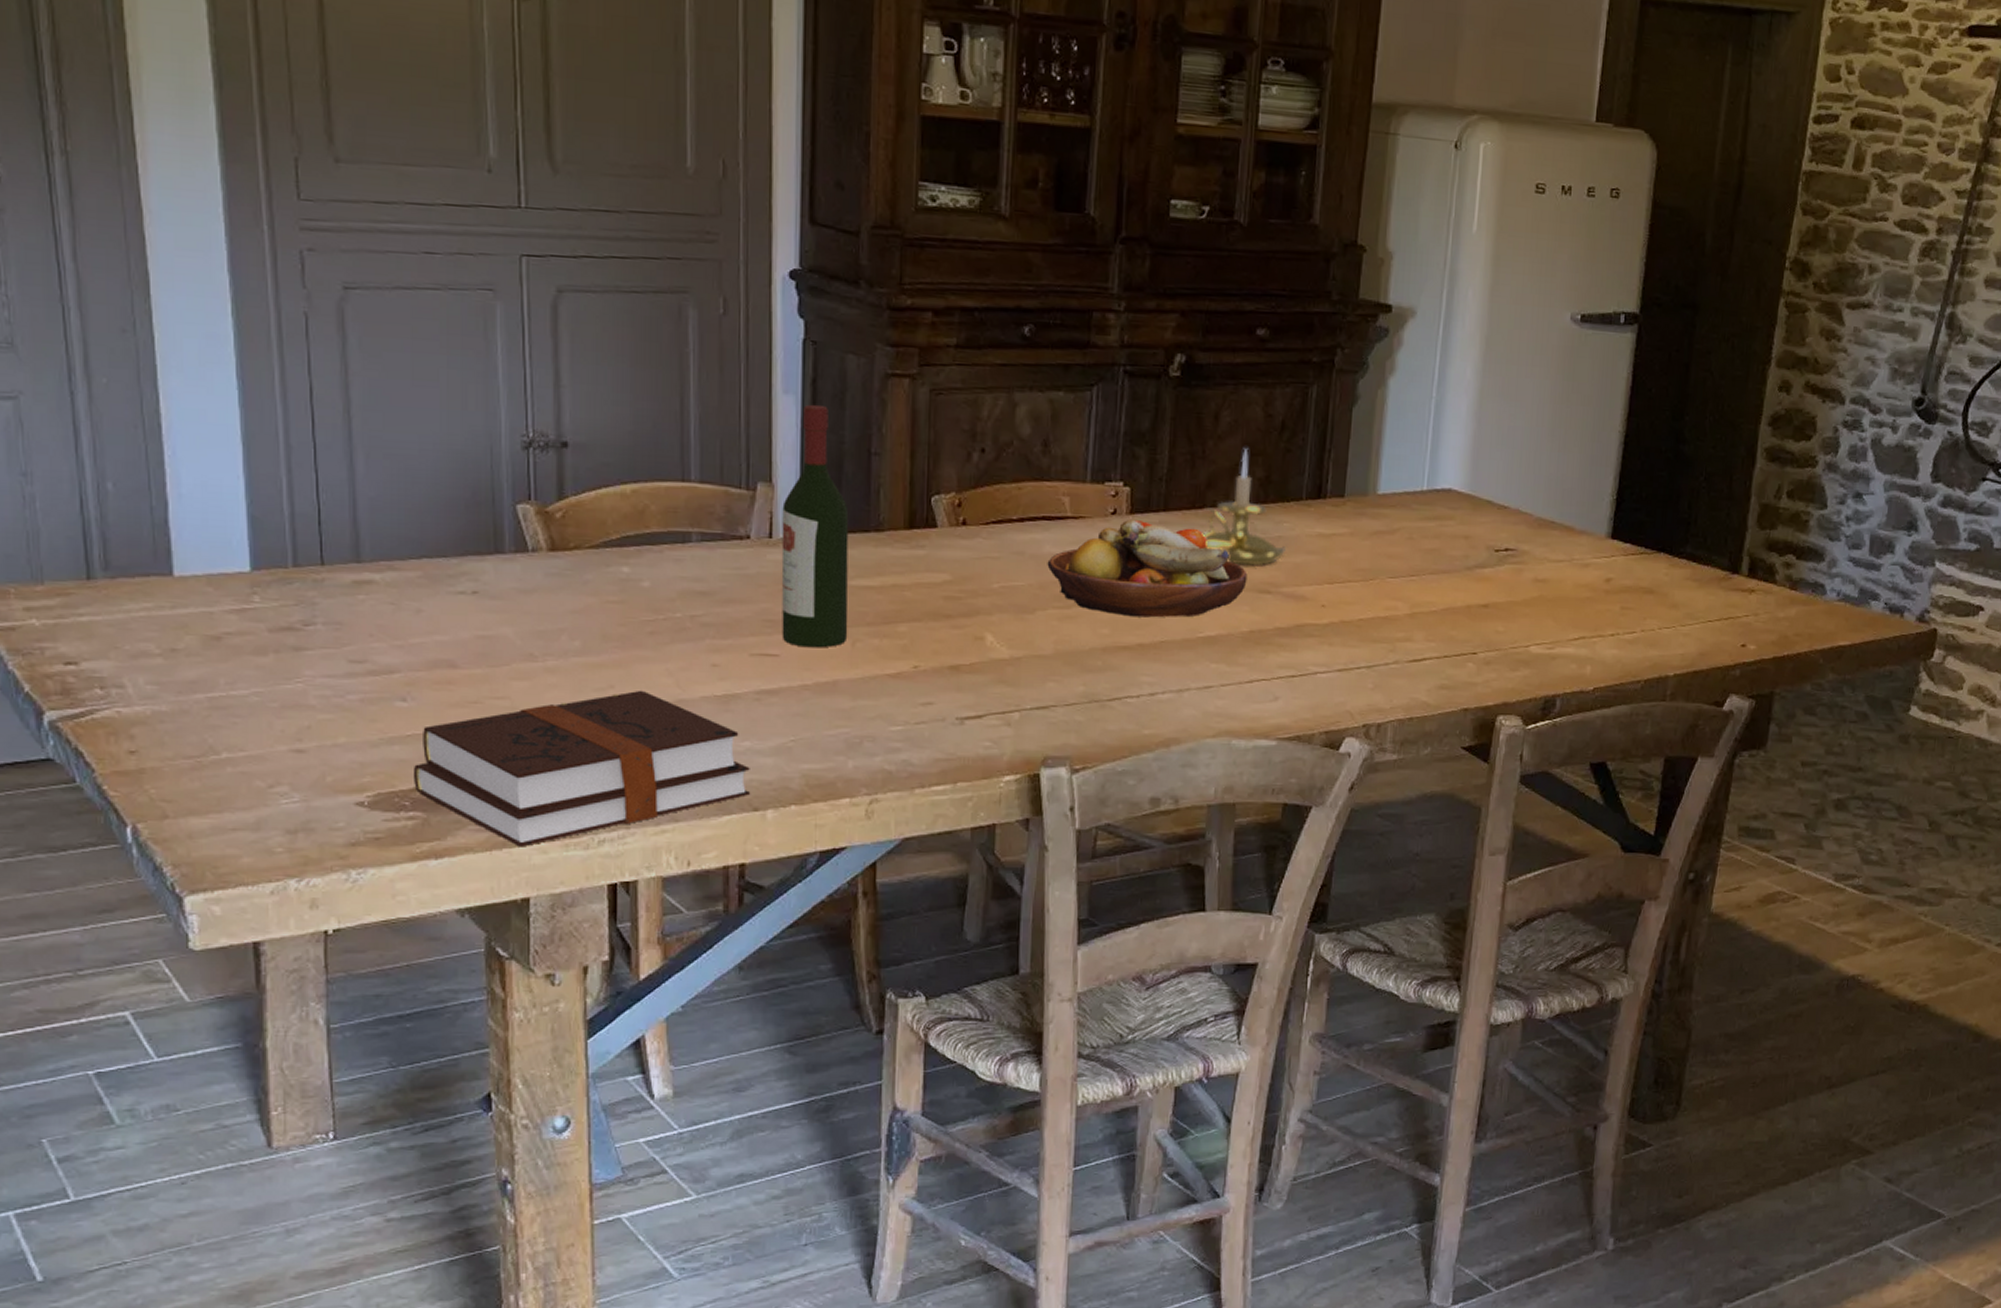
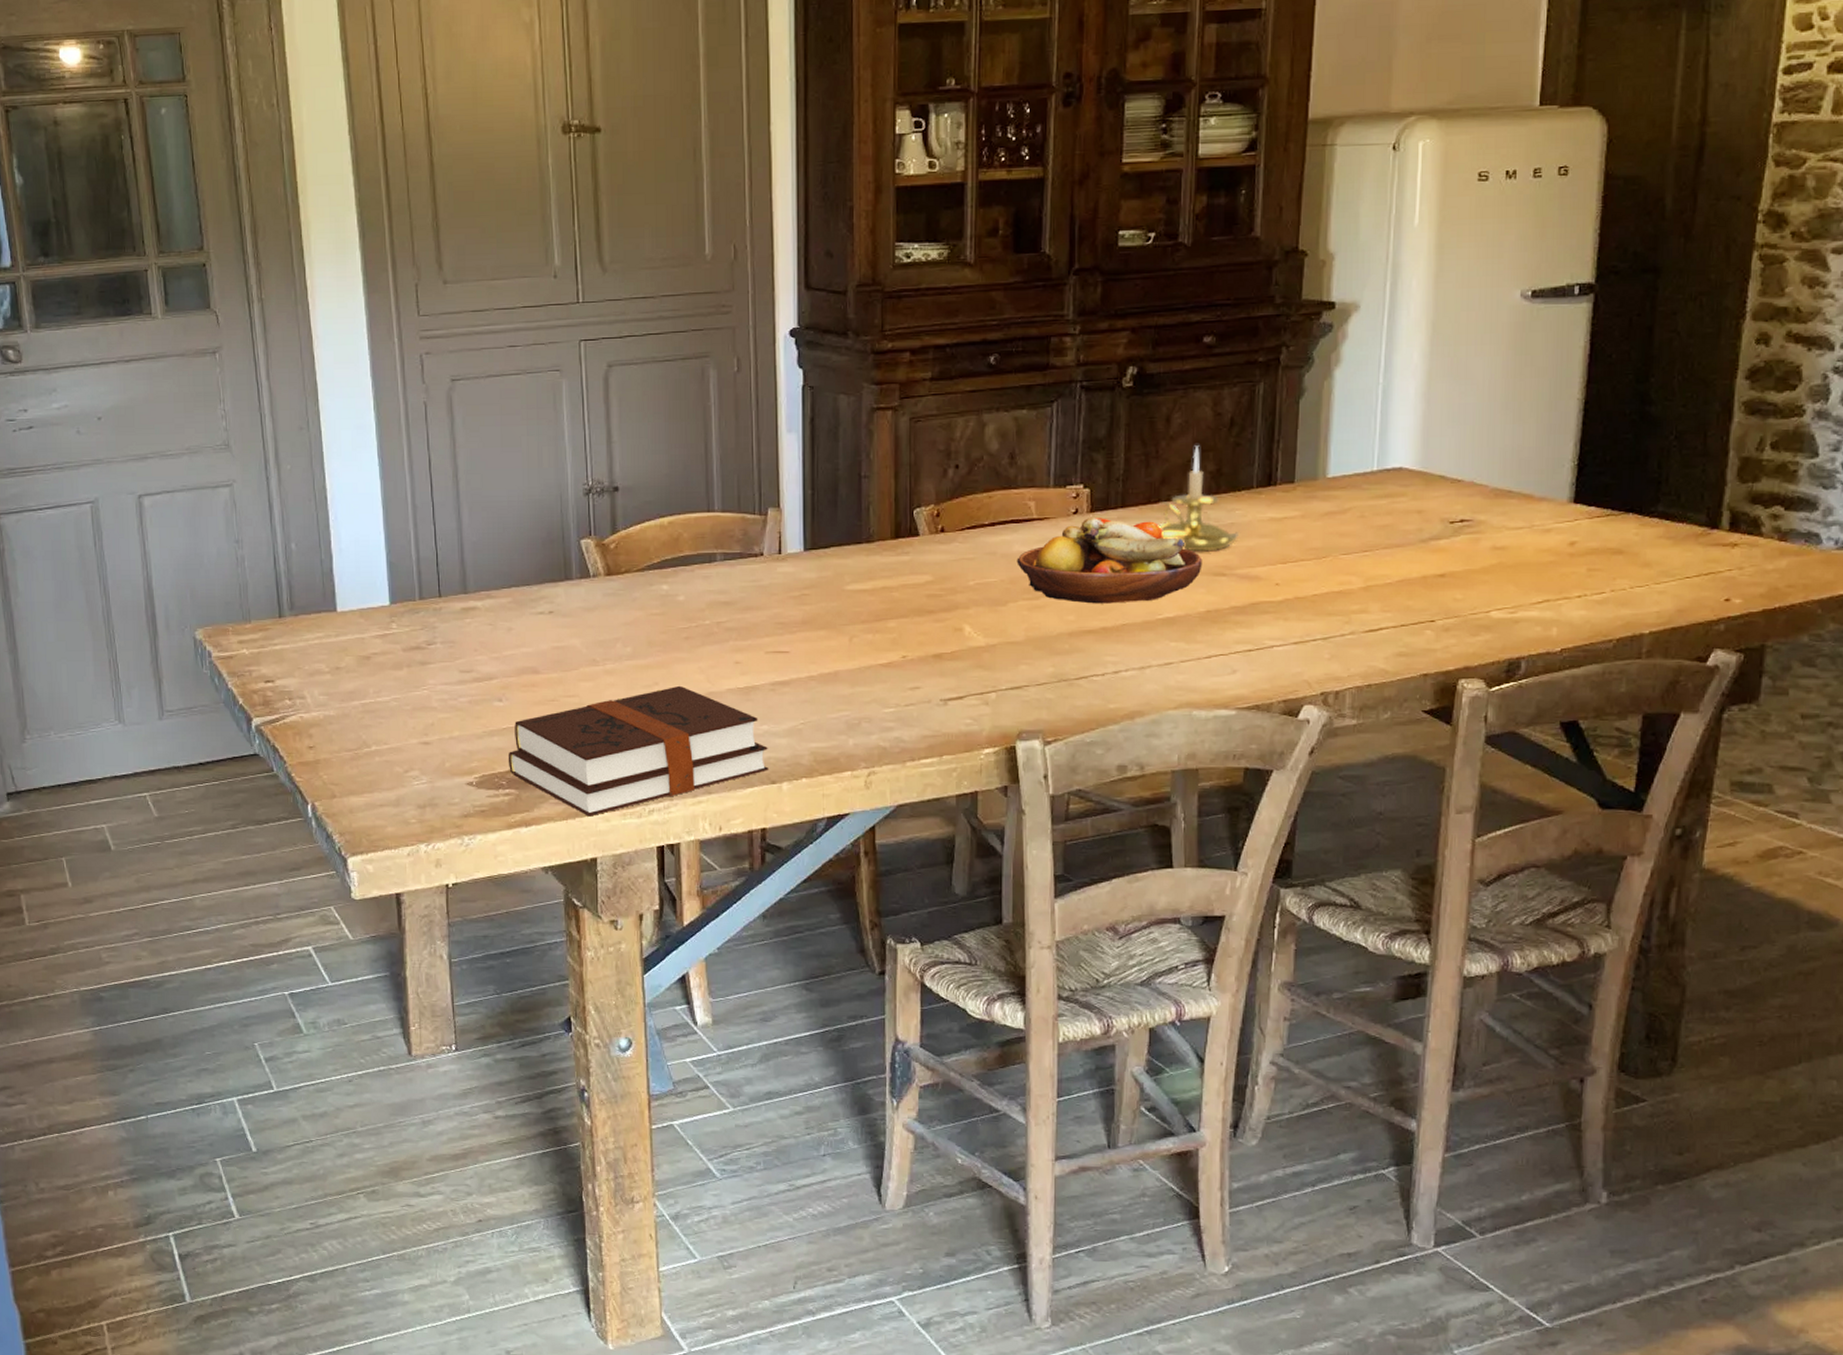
wine bottle: present [781,404,849,648] -> none [789,439,846,645]

